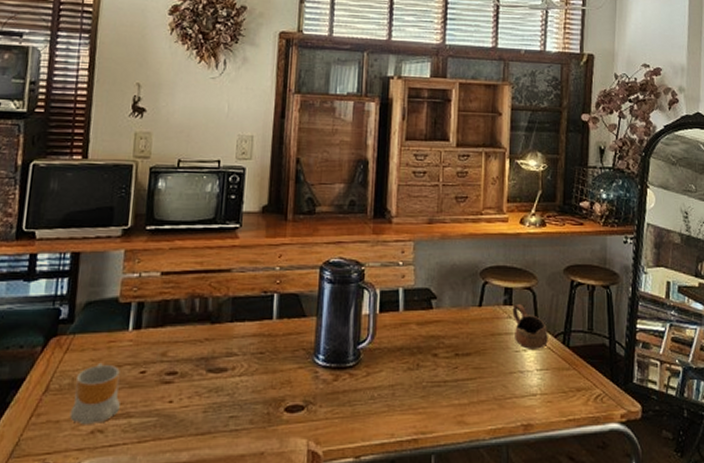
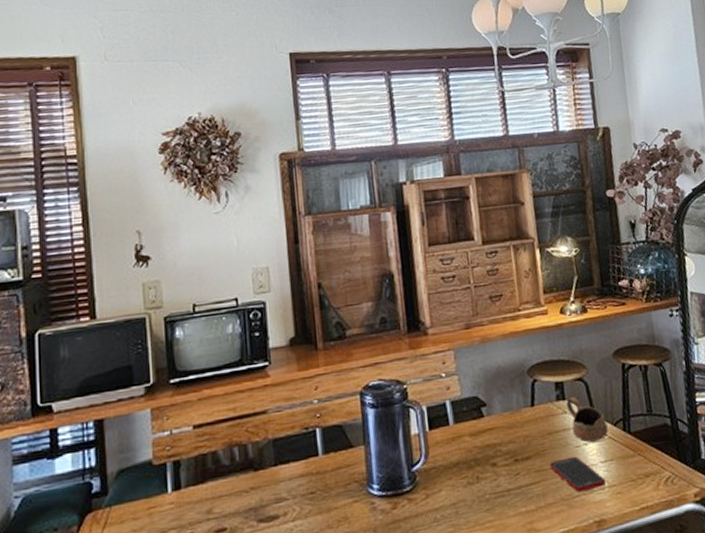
cell phone: none [487,360,538,395] -> present [549,456,606,492]

